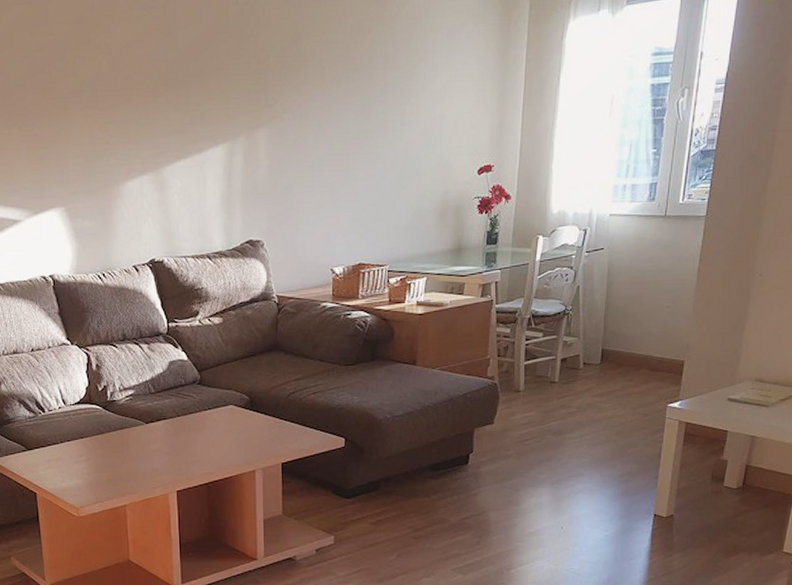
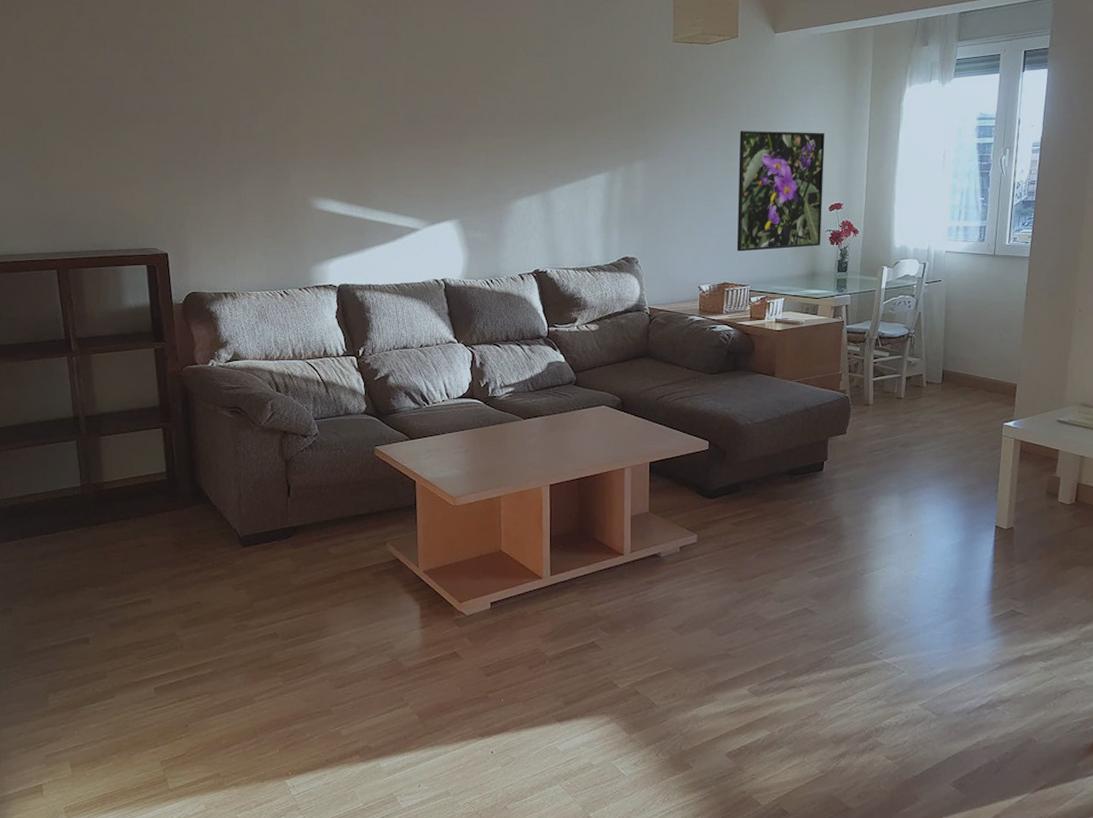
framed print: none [373,81,474,227] -> present [737,131,825,252]

